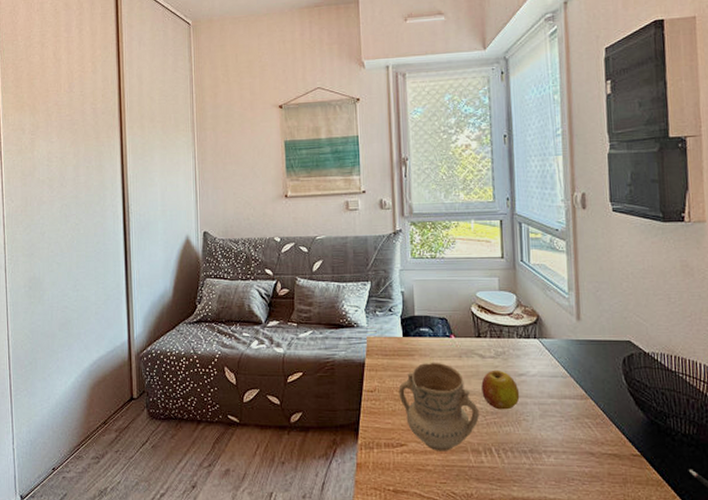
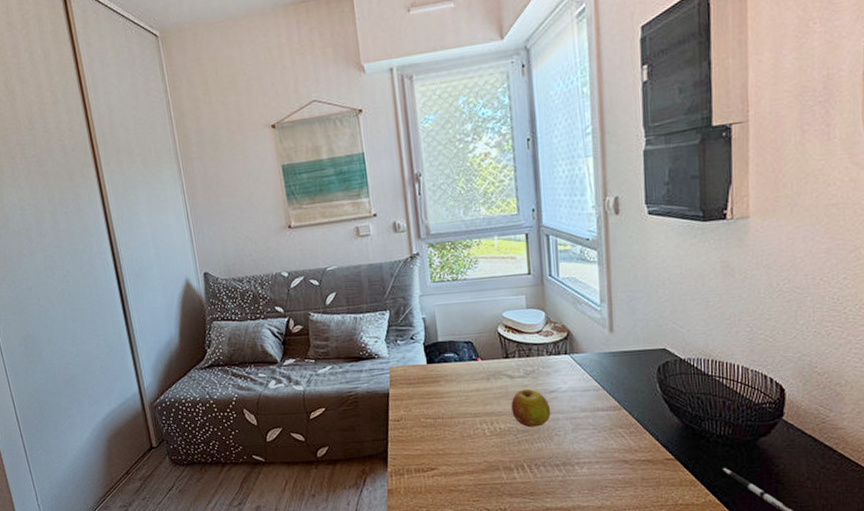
mug: present [398,362,479,451] -> none [426,386,510,472]

